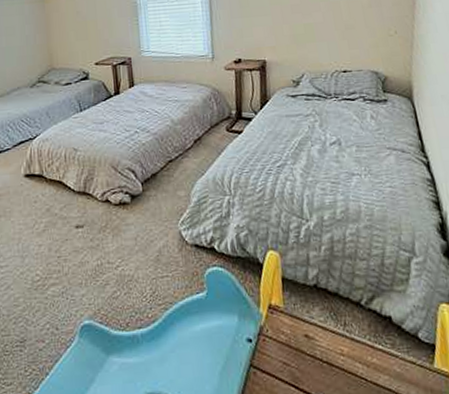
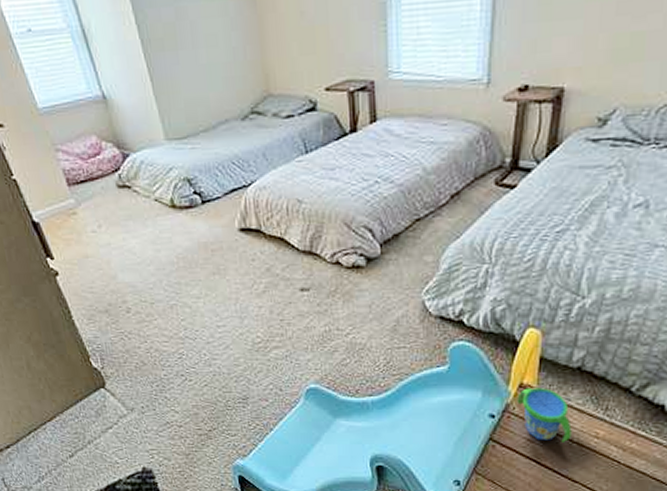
snack cup: none [268,307,321,363] -> present [517,388,572,442]

